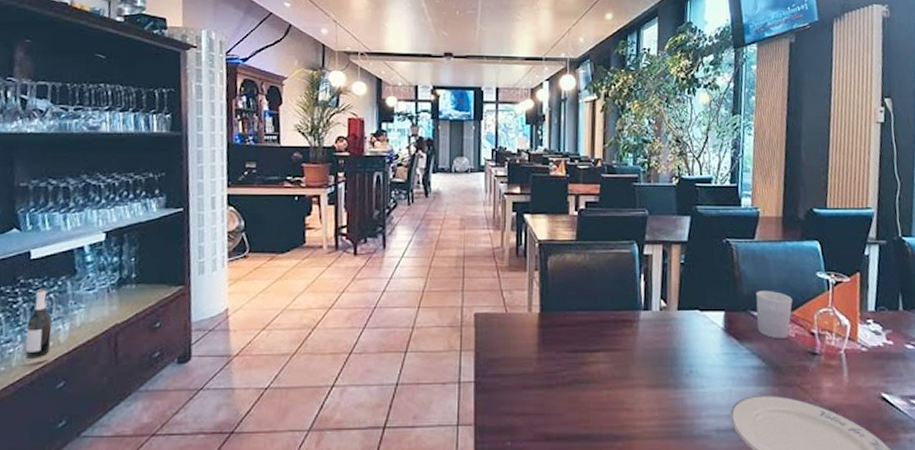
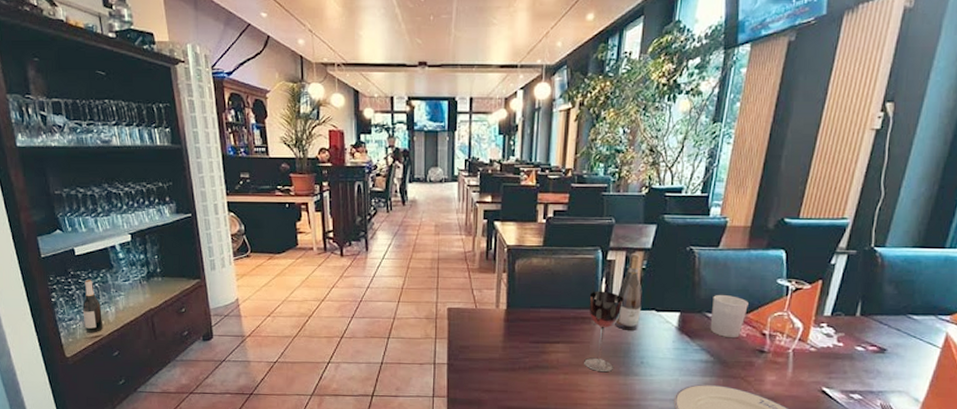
wineglass: none [628,289,665,386] -> present [584,291,624,373]
wine bottle: none [658,246,684,334] -> present [615,252,642,330]

